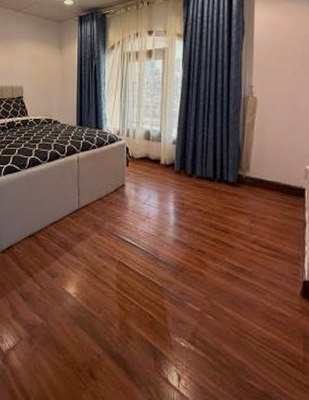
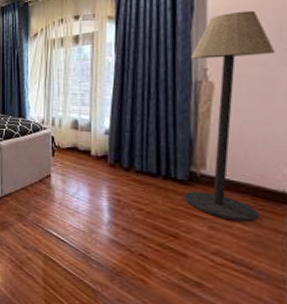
floor lamp: none [233,38,300,214] -> present [183,10,276,222]

